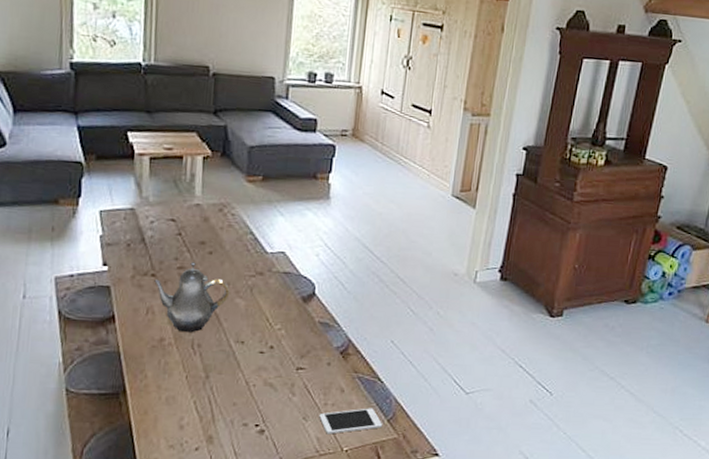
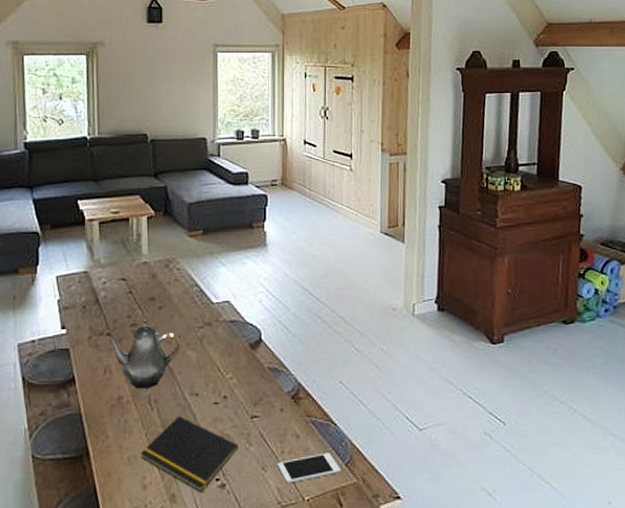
notepad: none [179,361,281,436] -> present [140,415,238,492]

